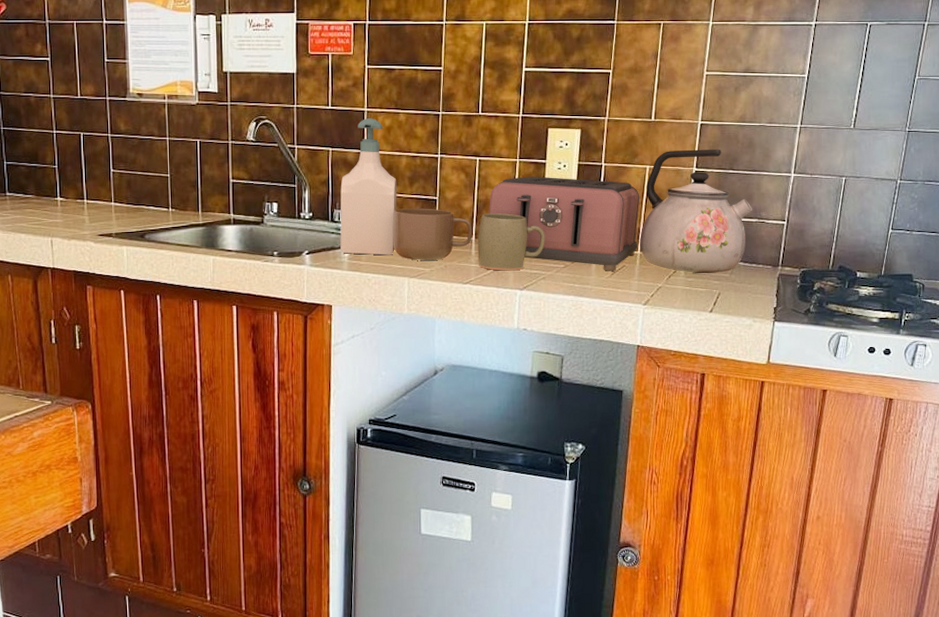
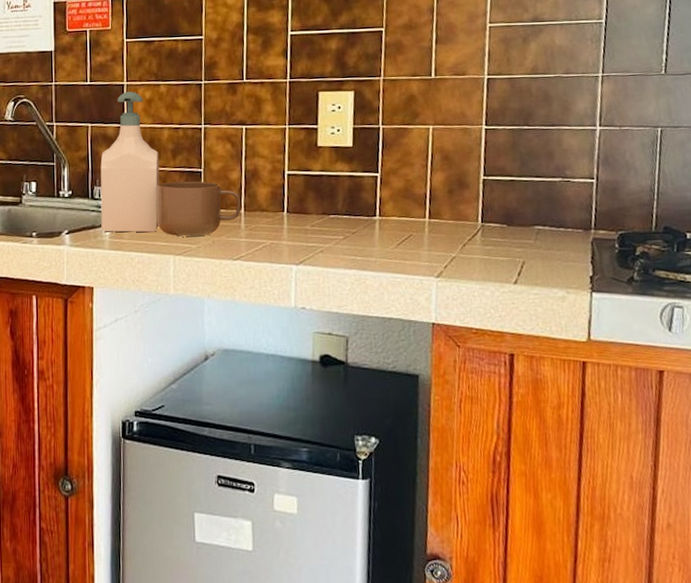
mug: present [477,213,546,271] -> none [247,183,322,245]
toaster: present [489,176,640,271] -> none [258,142,426,242]
kettle: present [640,149,752,273] -> none [427,104,555,241]

